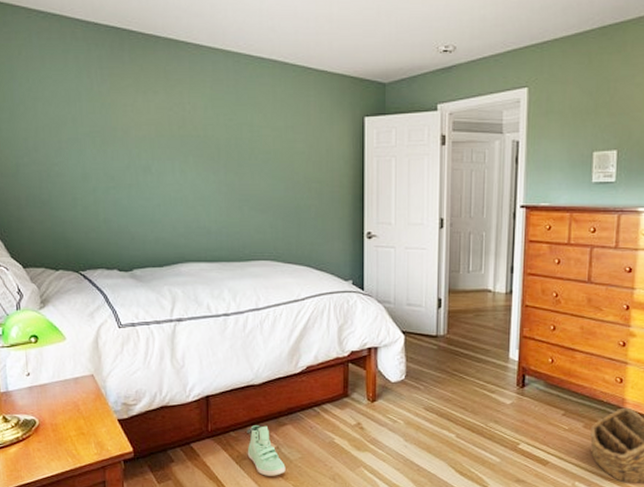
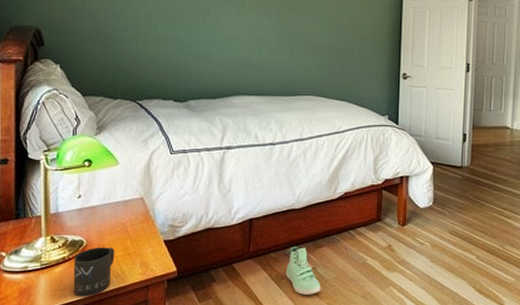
mug: none [28,426,69,477] -> present [73,247,114,296]

